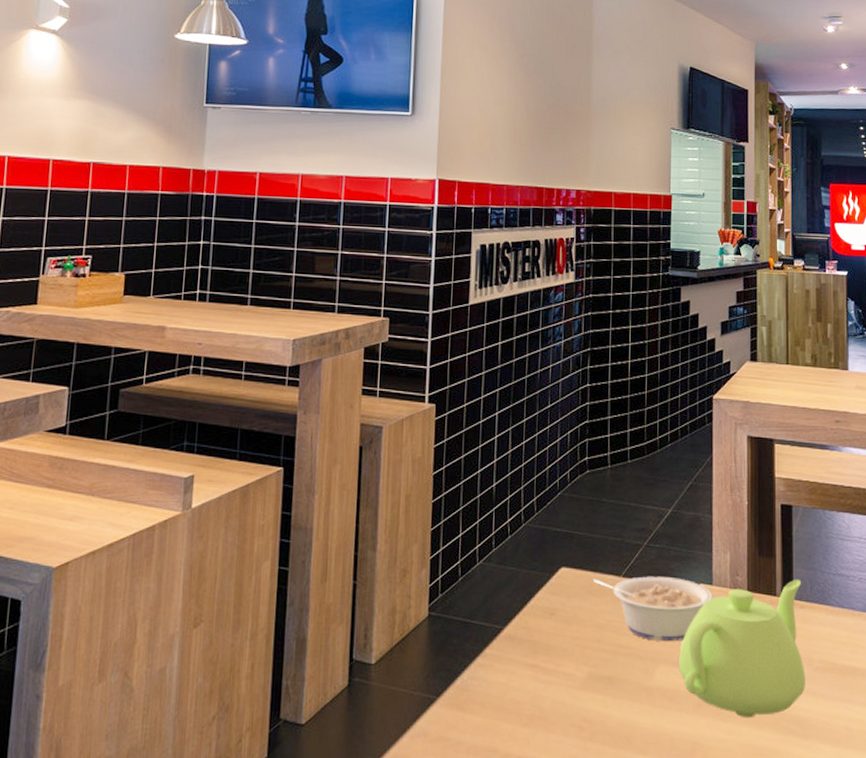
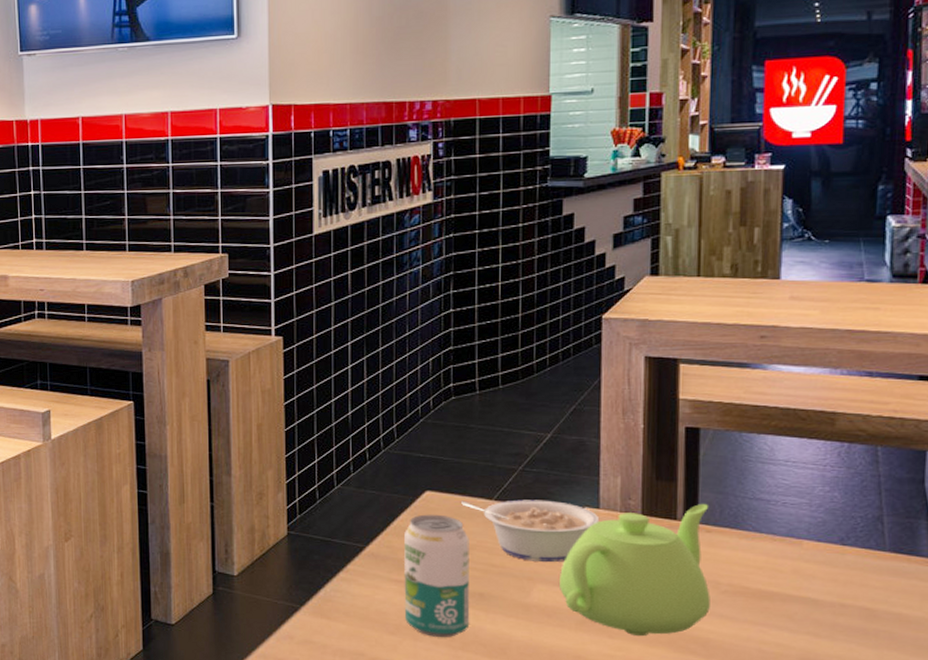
beverage can: none [537,592,600,727] -> present [404,514,470,637]

